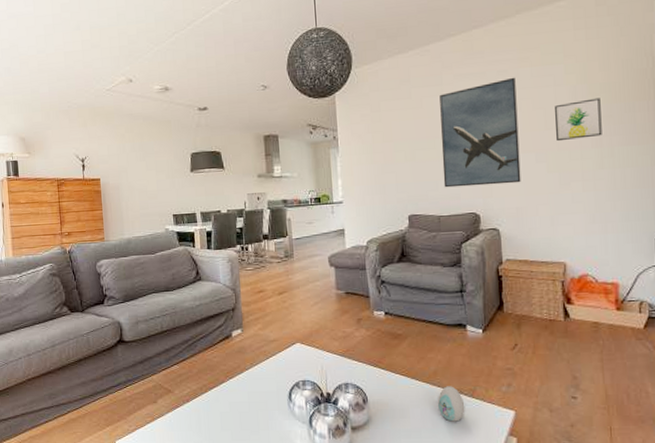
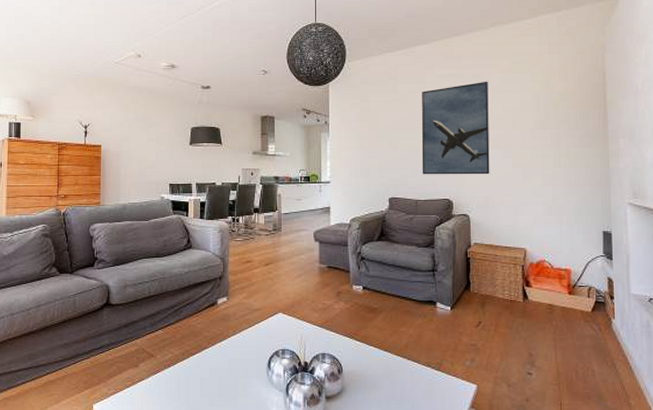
decorative egg: present [437,386,465,422] -> none [406,359,432,394]
wall art: present [555,98,602,142] -> none [520,105,560,140]

